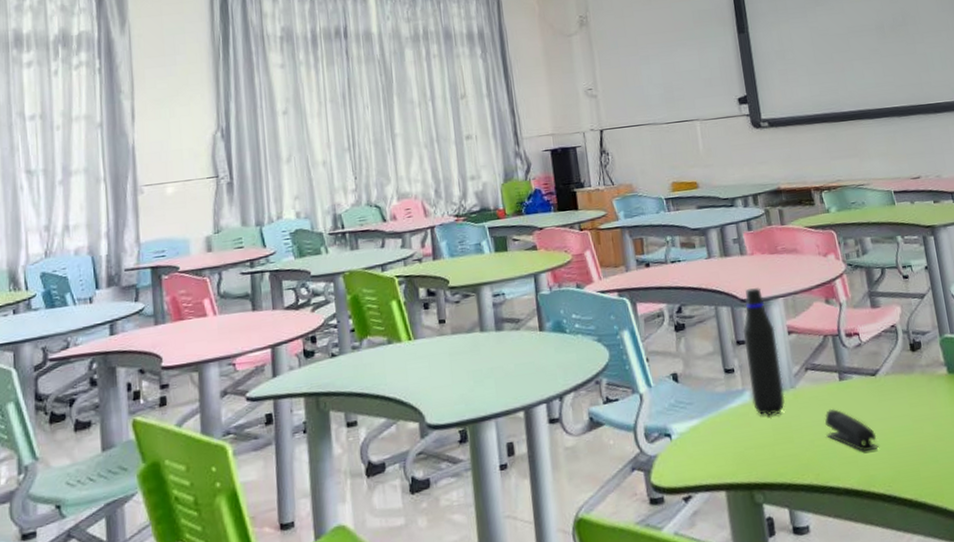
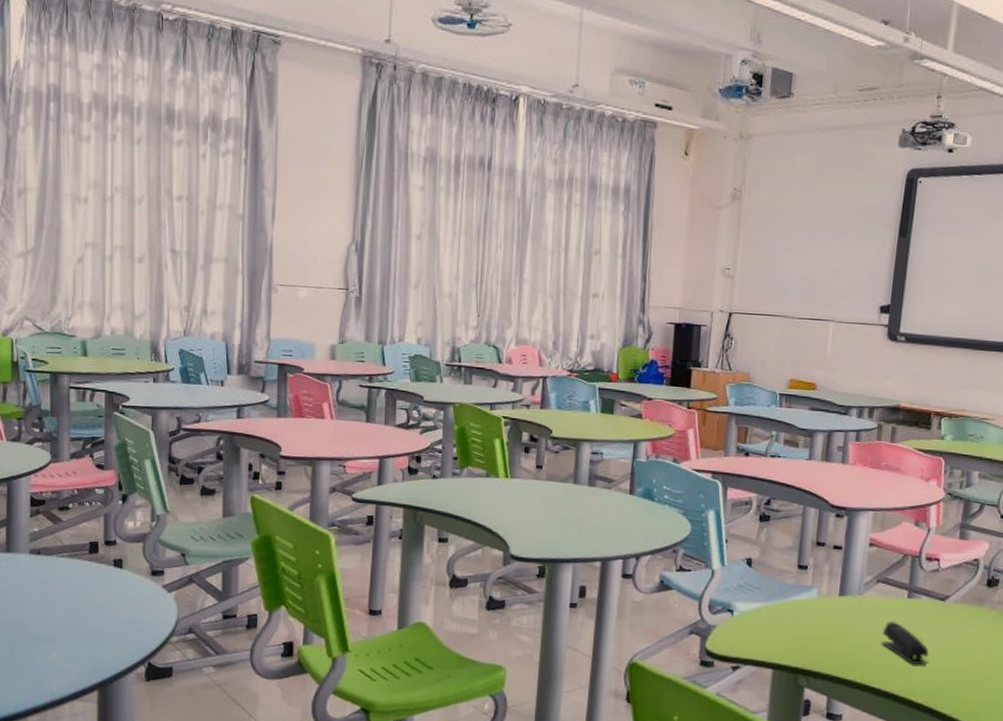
water bottle: present [743,288,785,415] -> none [818,496,858,615]

